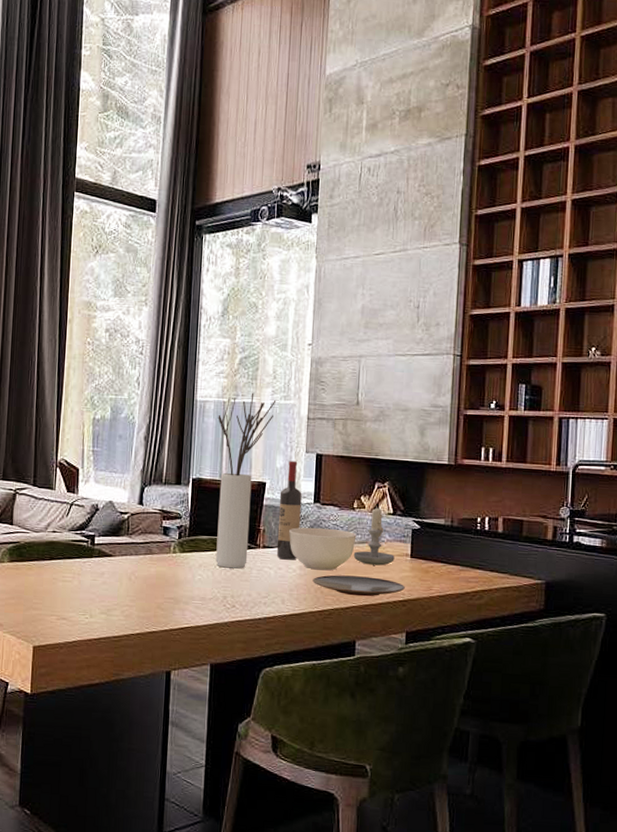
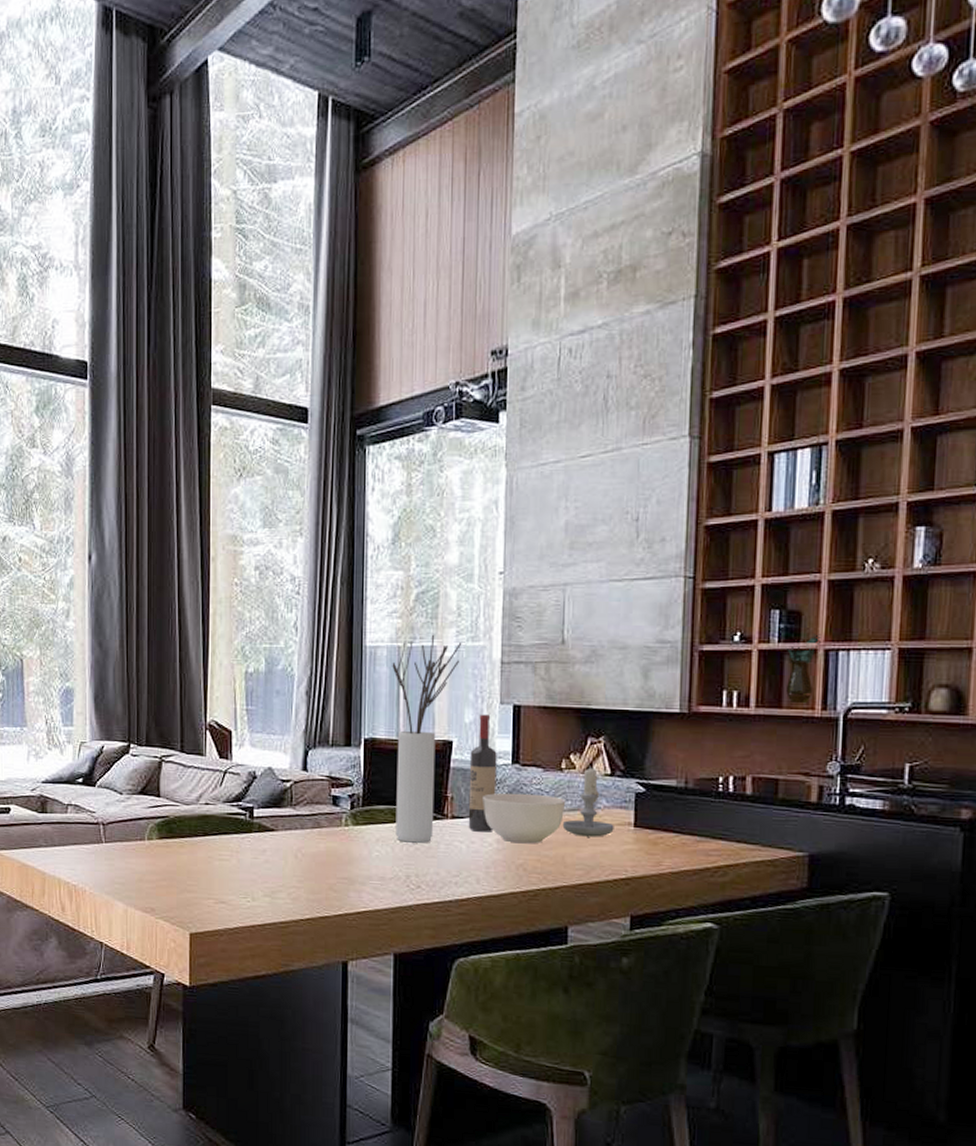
plate: present [312,574,405,597] -> none [513,848,628,875]
vase: none [529,405,556,460] -> present [785,634,821,704]

